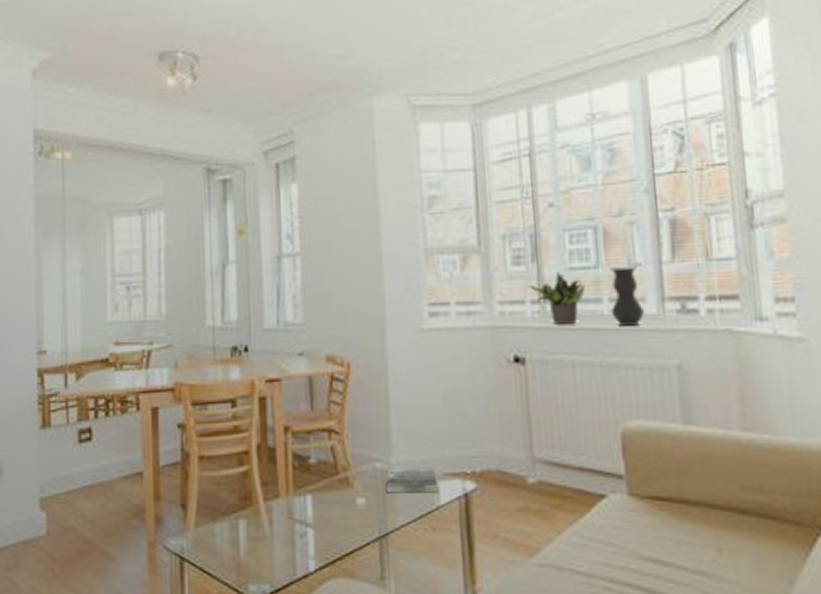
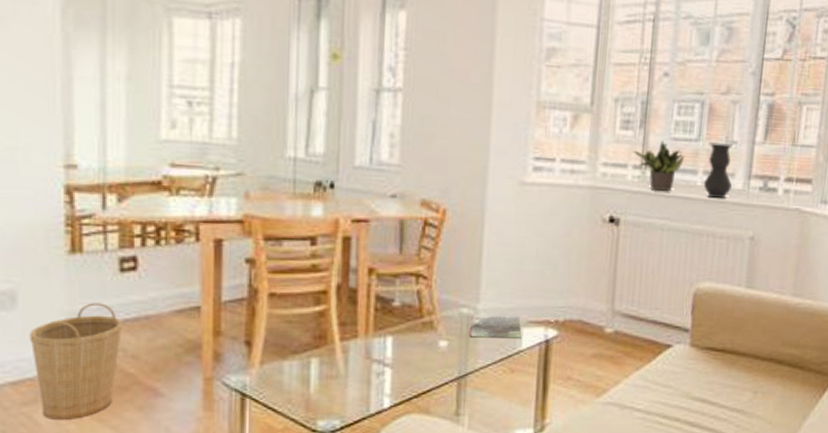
basket: none [12,472,83,584] -> present [29,303,124,419]

